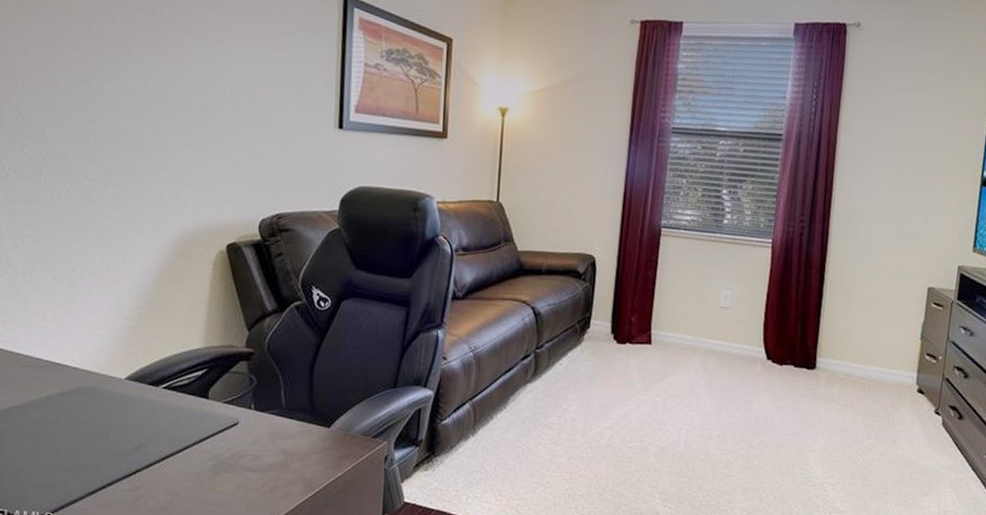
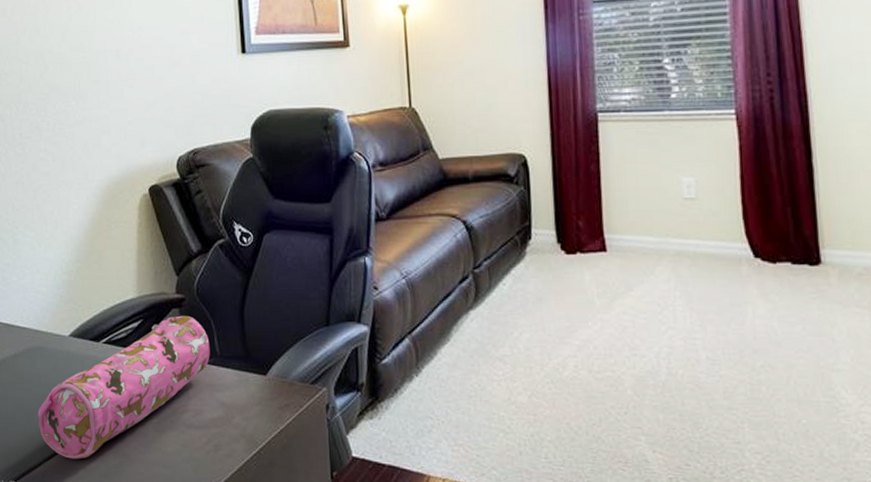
pencil case: none [83,368,276,495] -> present [37,315,210,459]

